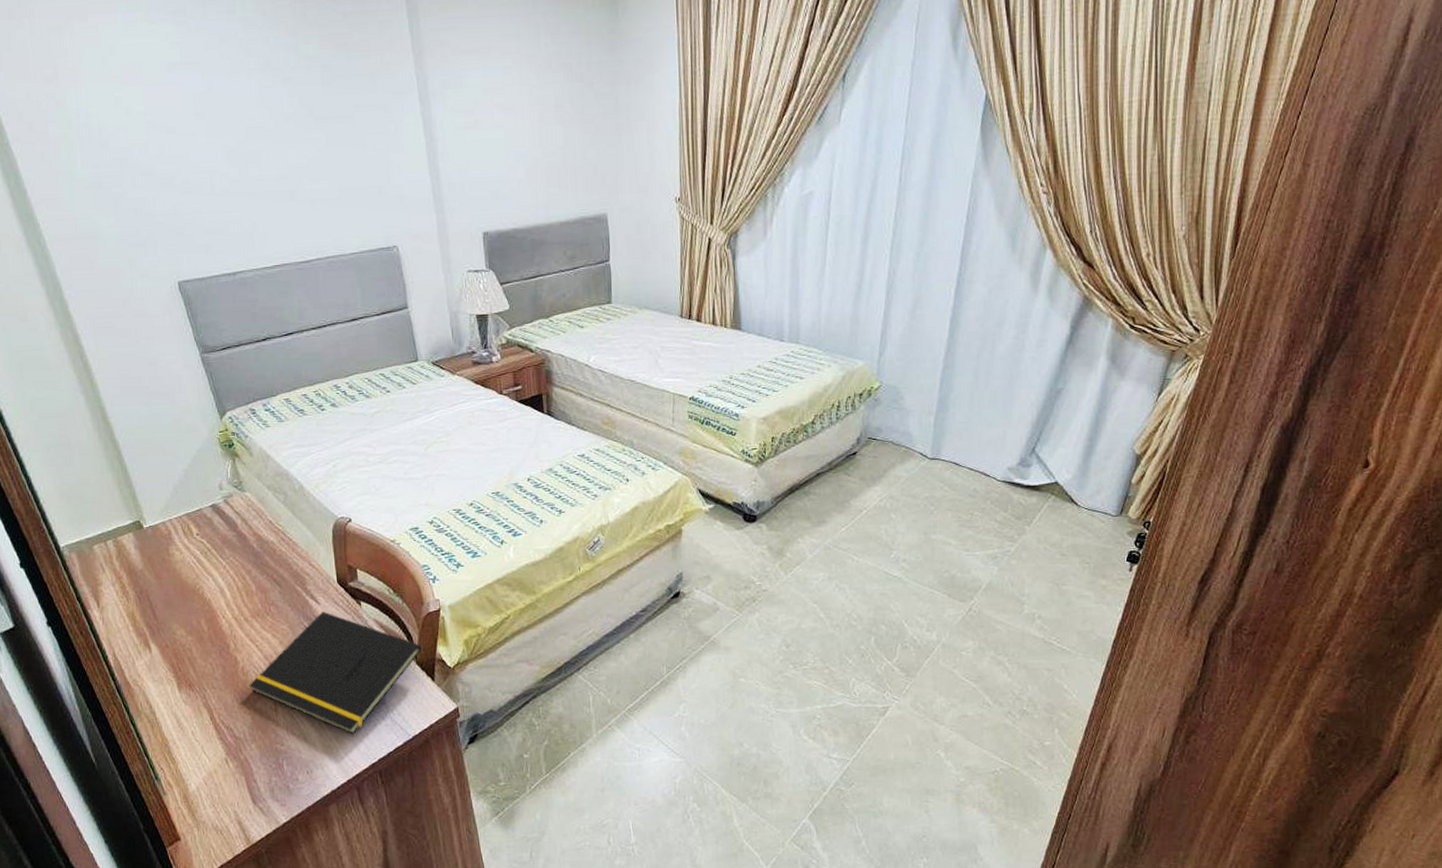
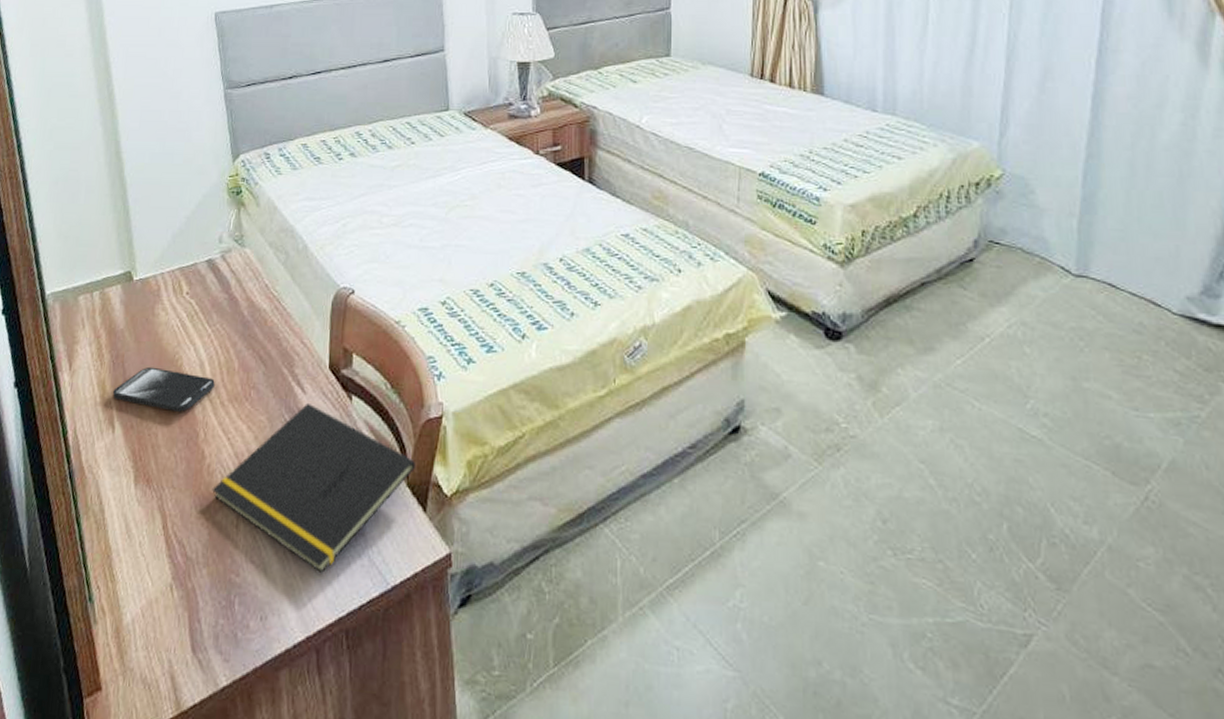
smartphone: none [143,597,237,630] -> present [113,366,215,412]

